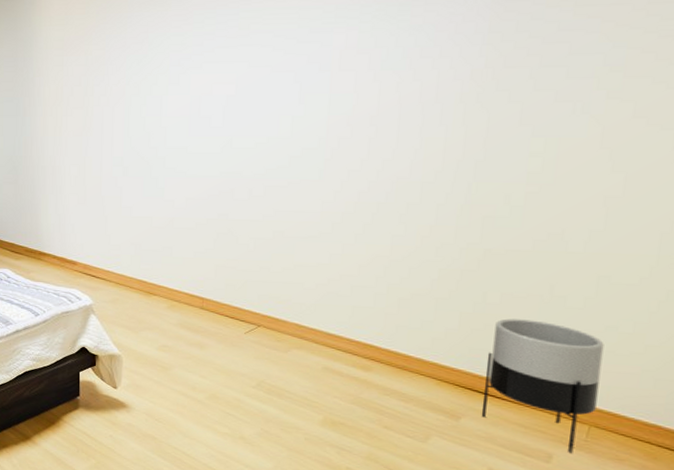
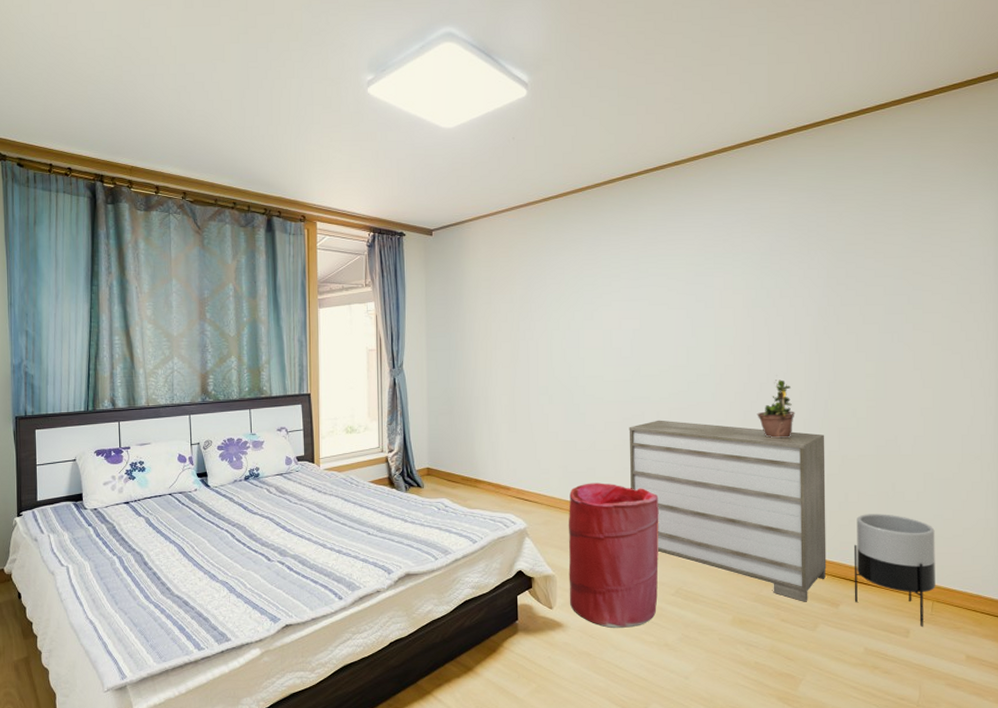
laundry hamper: none [135,262,245,416] -> present [568,483,659,628]
dresser: none [212,198,464,411] -> present [629,420,827,602]
potted plant: none [375,156,426,226] -> present [757,379,795,439]

